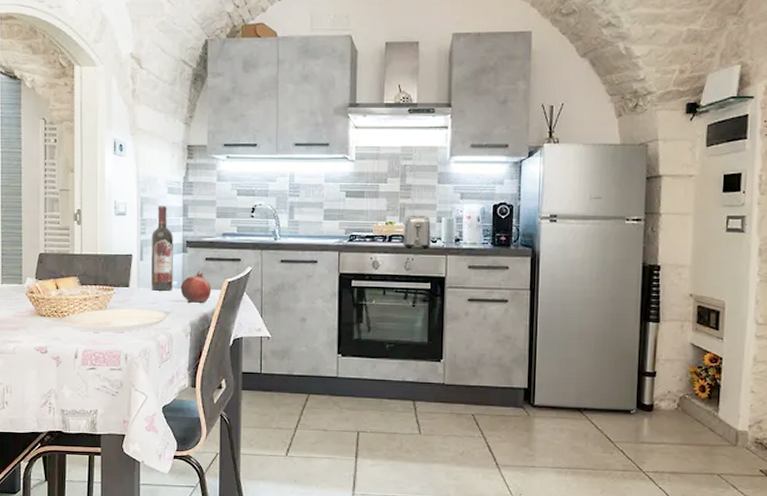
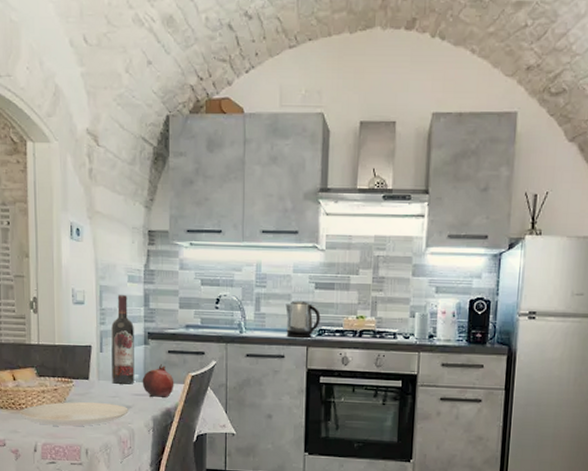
kettle: none [318,208,351,245] -> present [285,300,321,339]
toaster: present [402,215,432,249] -> none [374,309,404,345]

